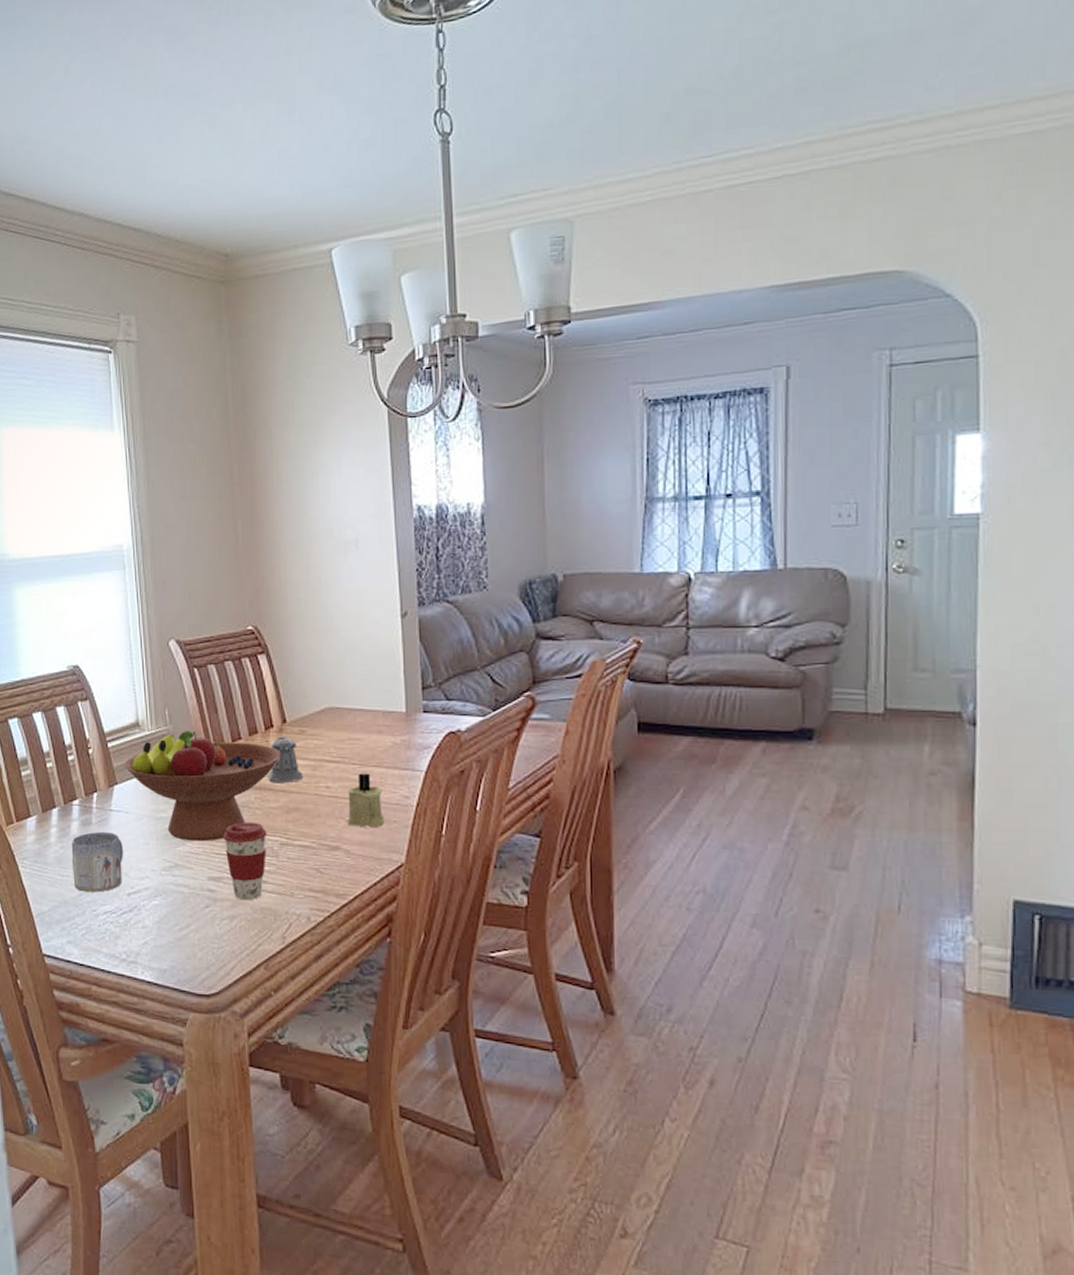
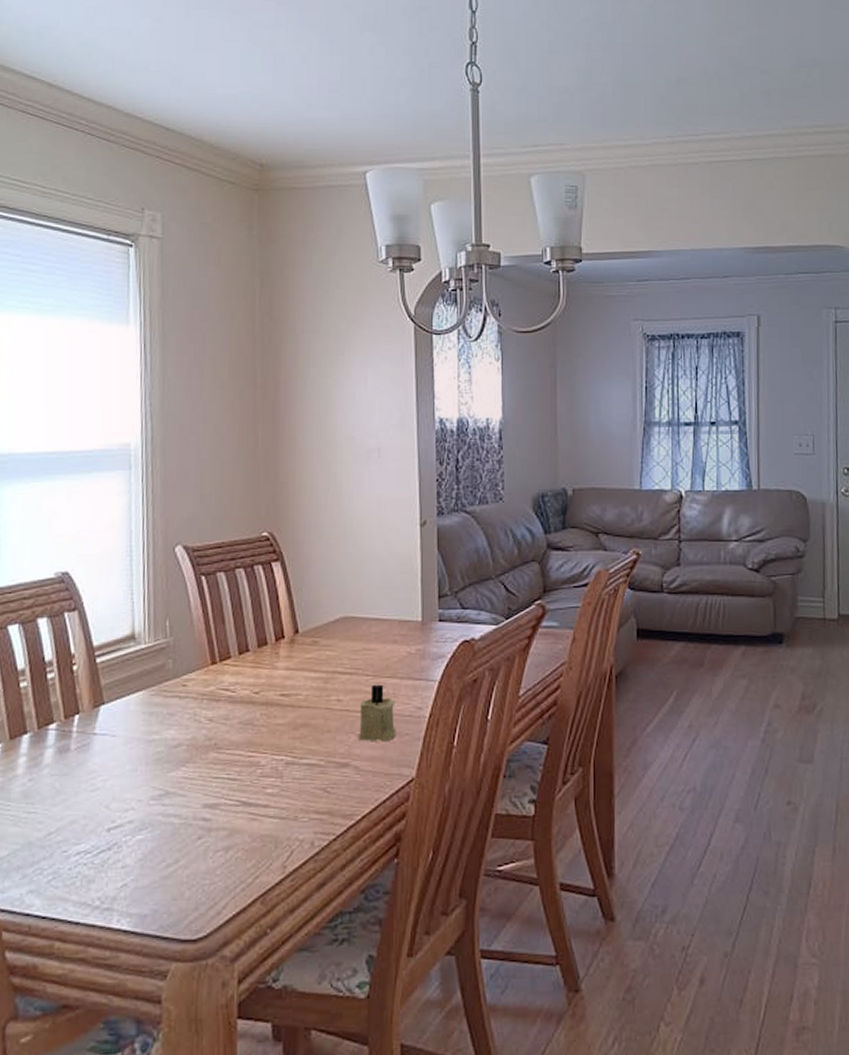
mug: present [71,832,123,893] -> none [42,759,106,831]
fruit bowl: present [125,731,281,842] -> none [115,643,291,765]
coffee cup: present [223,821,267,901] -> none [223,740,272,829]
pepper shaker: present [267,735,303,784] -> none [275,646,313,698]

